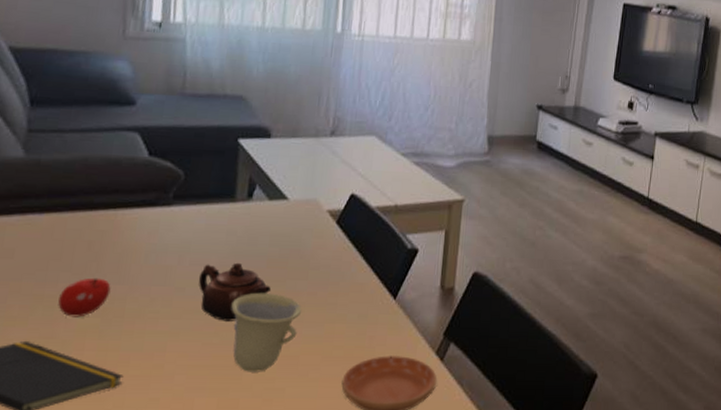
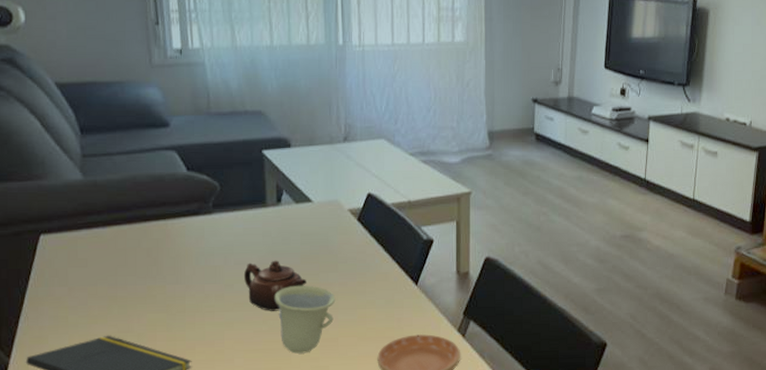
fruit: present [58,277,111,317] -> none [130,279,171,314]

